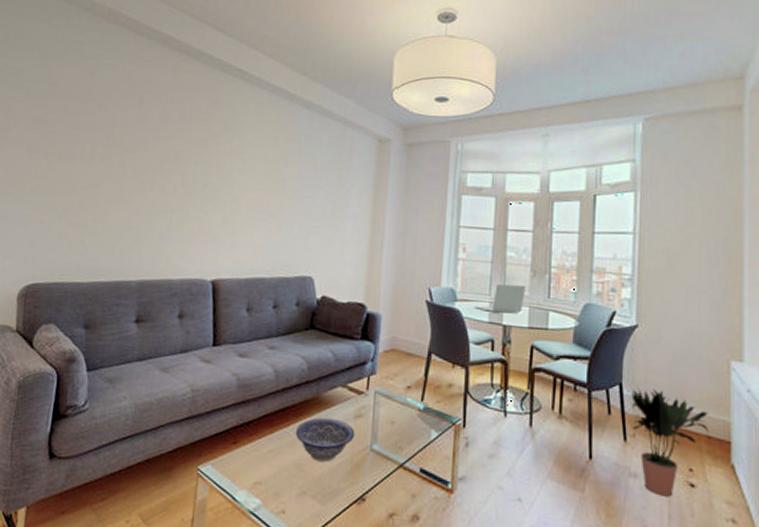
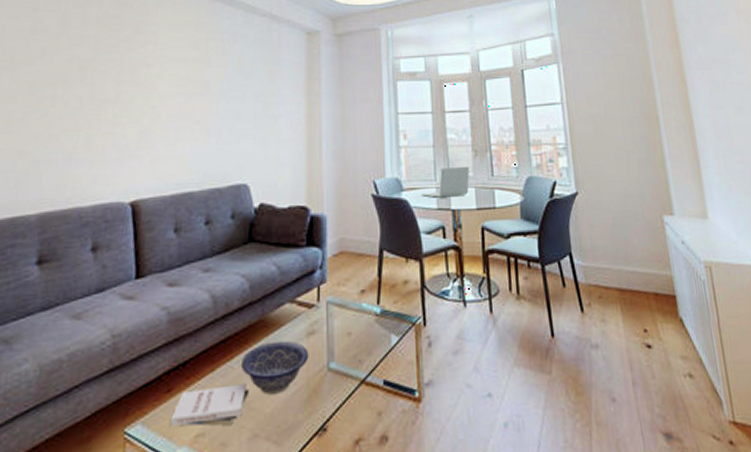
books: none [235,445,302,481] -> present [171,383,250,426]
potted plant: present [631,387,709,497] -> none [581,254,655,363]

